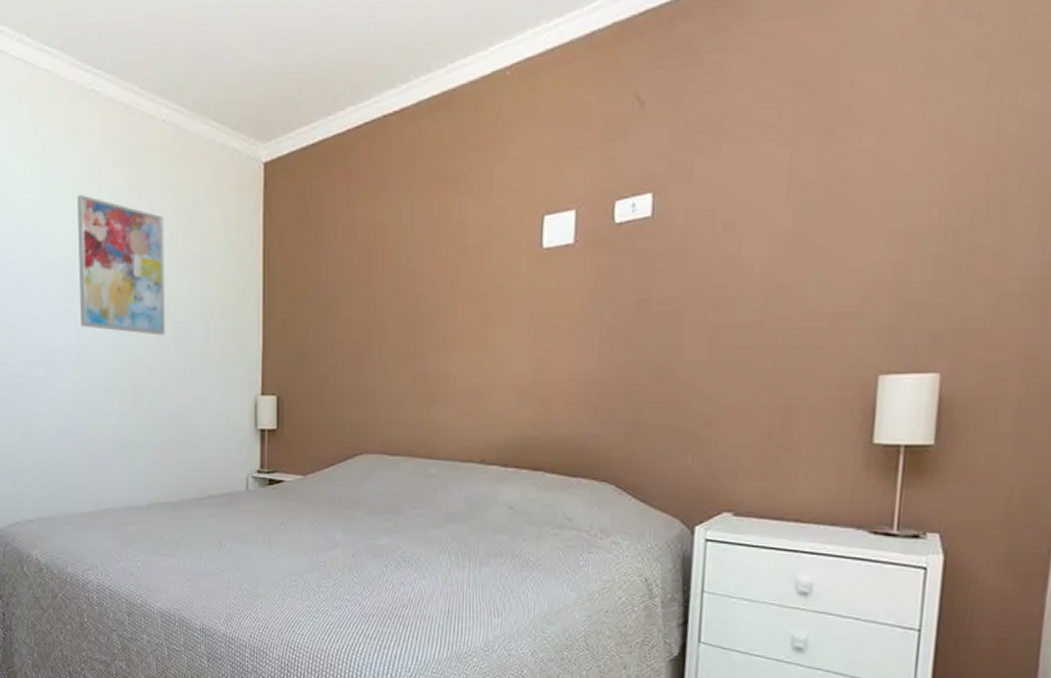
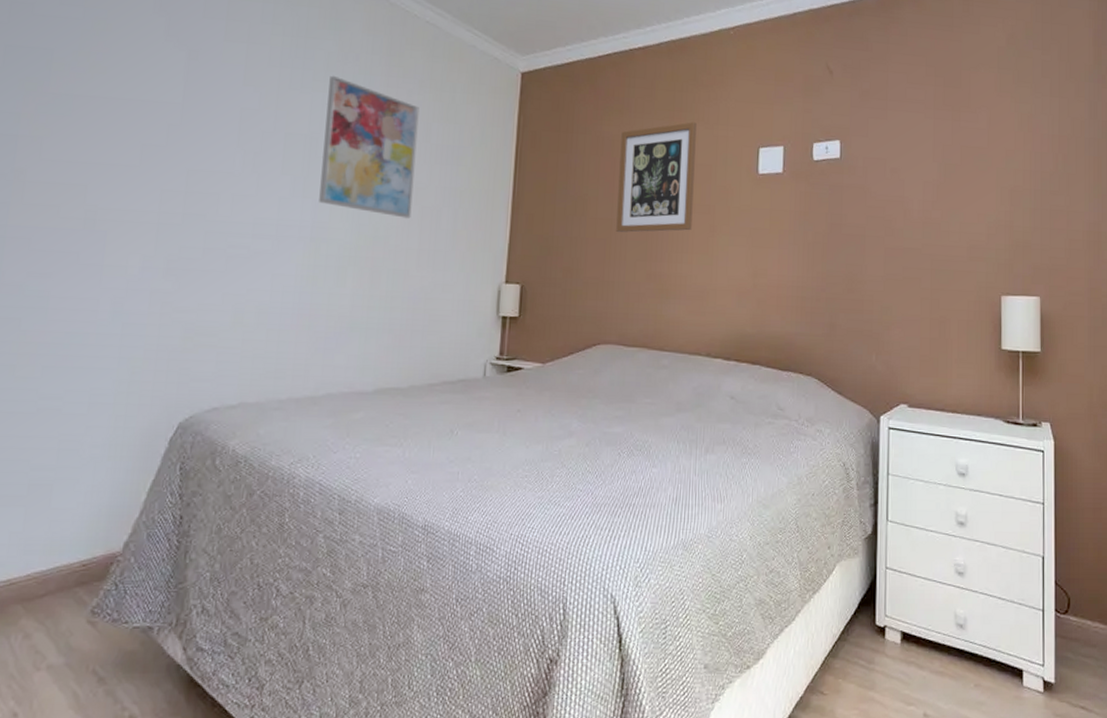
wall art: none [375,194,465,333] -> present [616,122,697,233]

